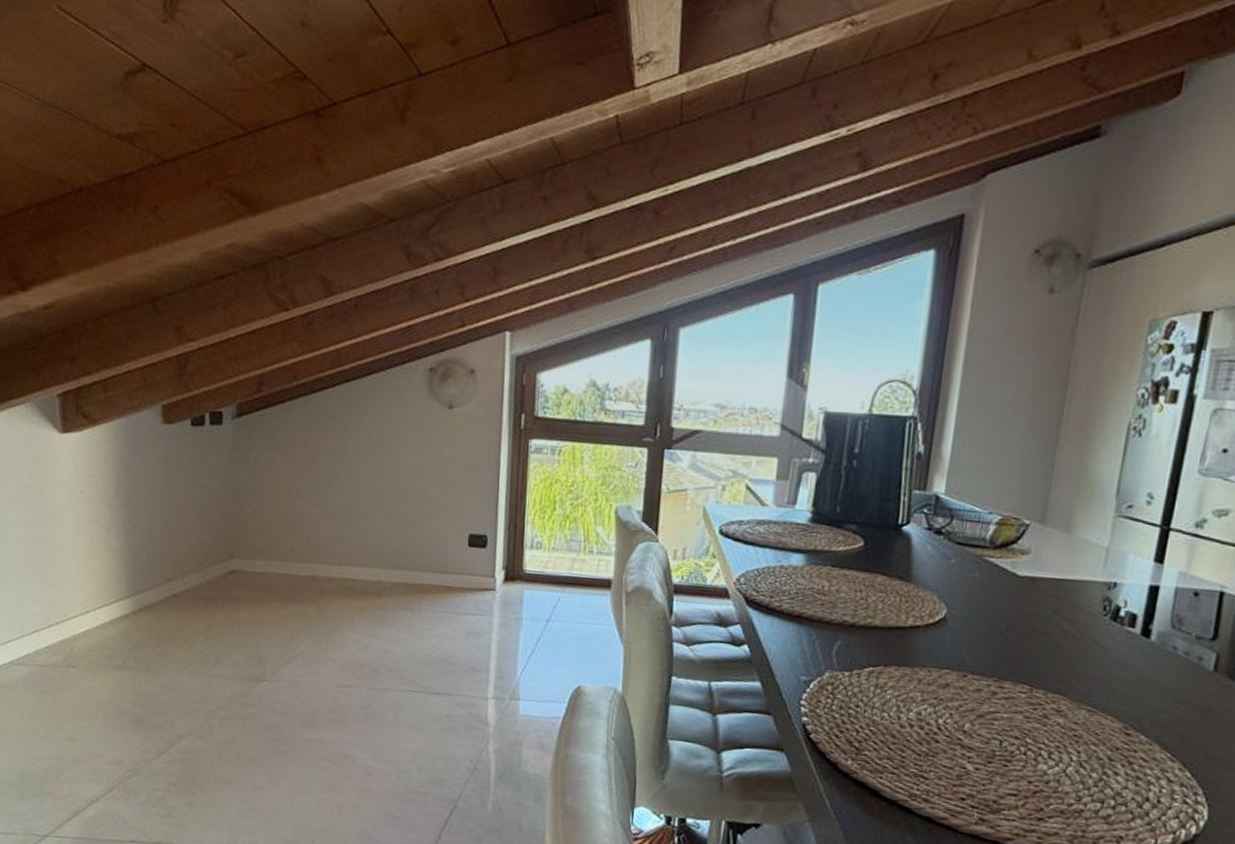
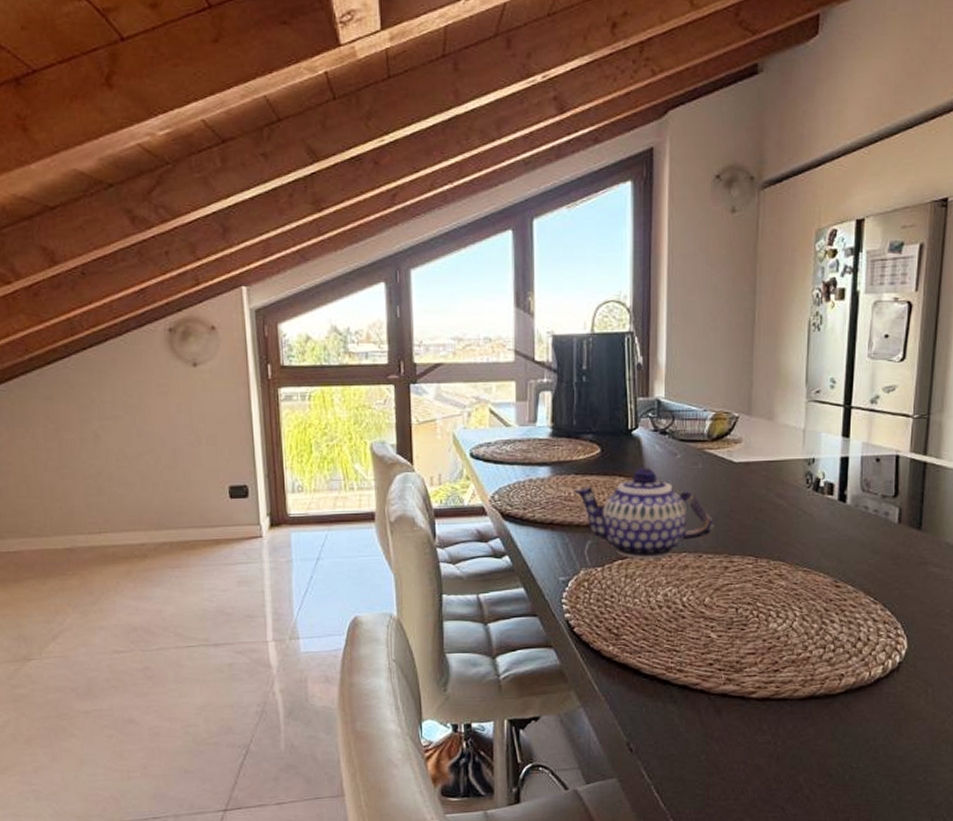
teapot: none [827,568,986,672] -> present [573,468,715,560]

